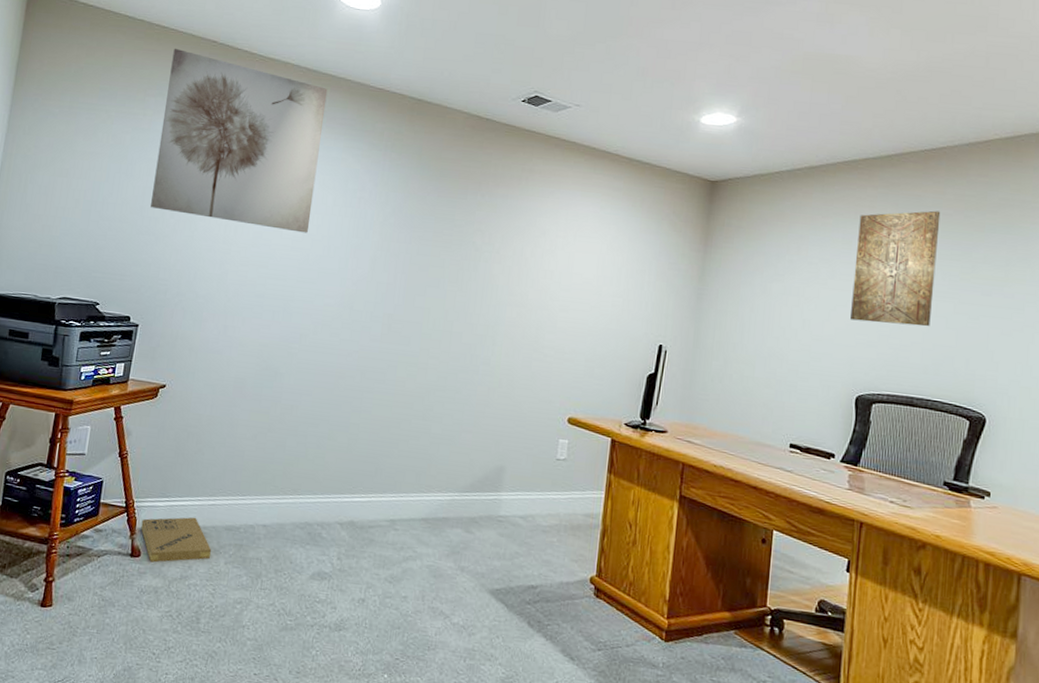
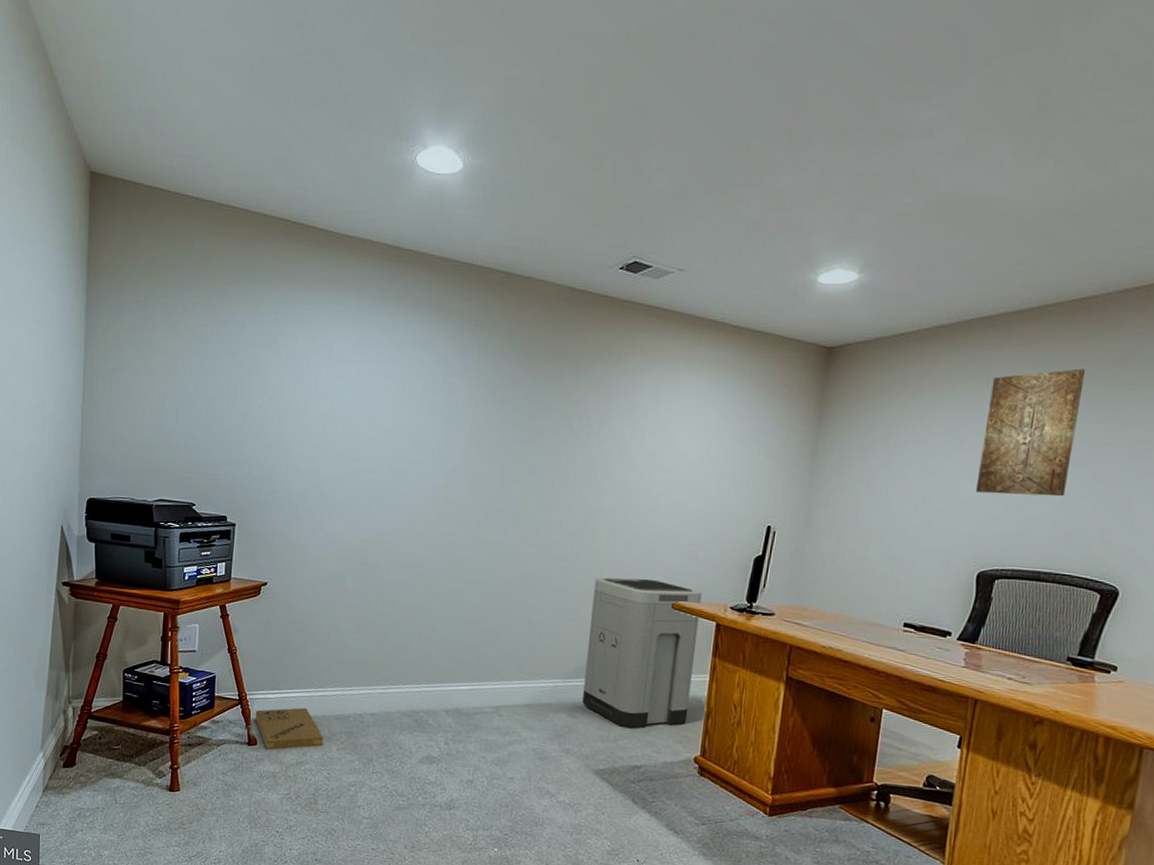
wall art: present [150,48,328,233] -> none [237,230,411,424]
trash can: none [479,390,597,547] -> present [582,577,702,729]

